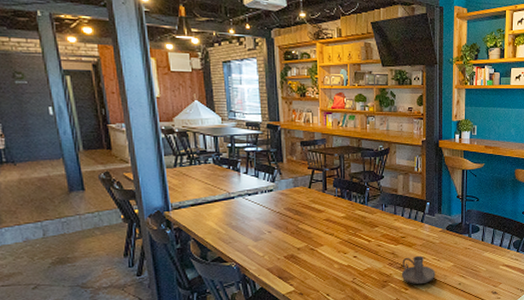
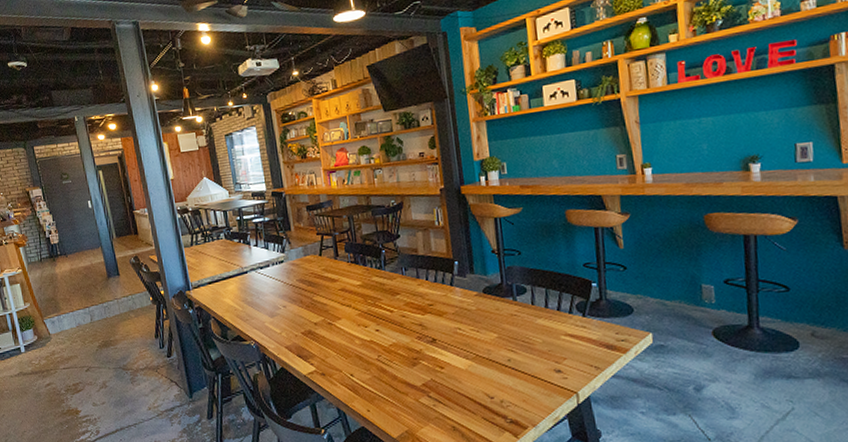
candle holder: present [401,255,436,285] -> none [433,326,477,362]

